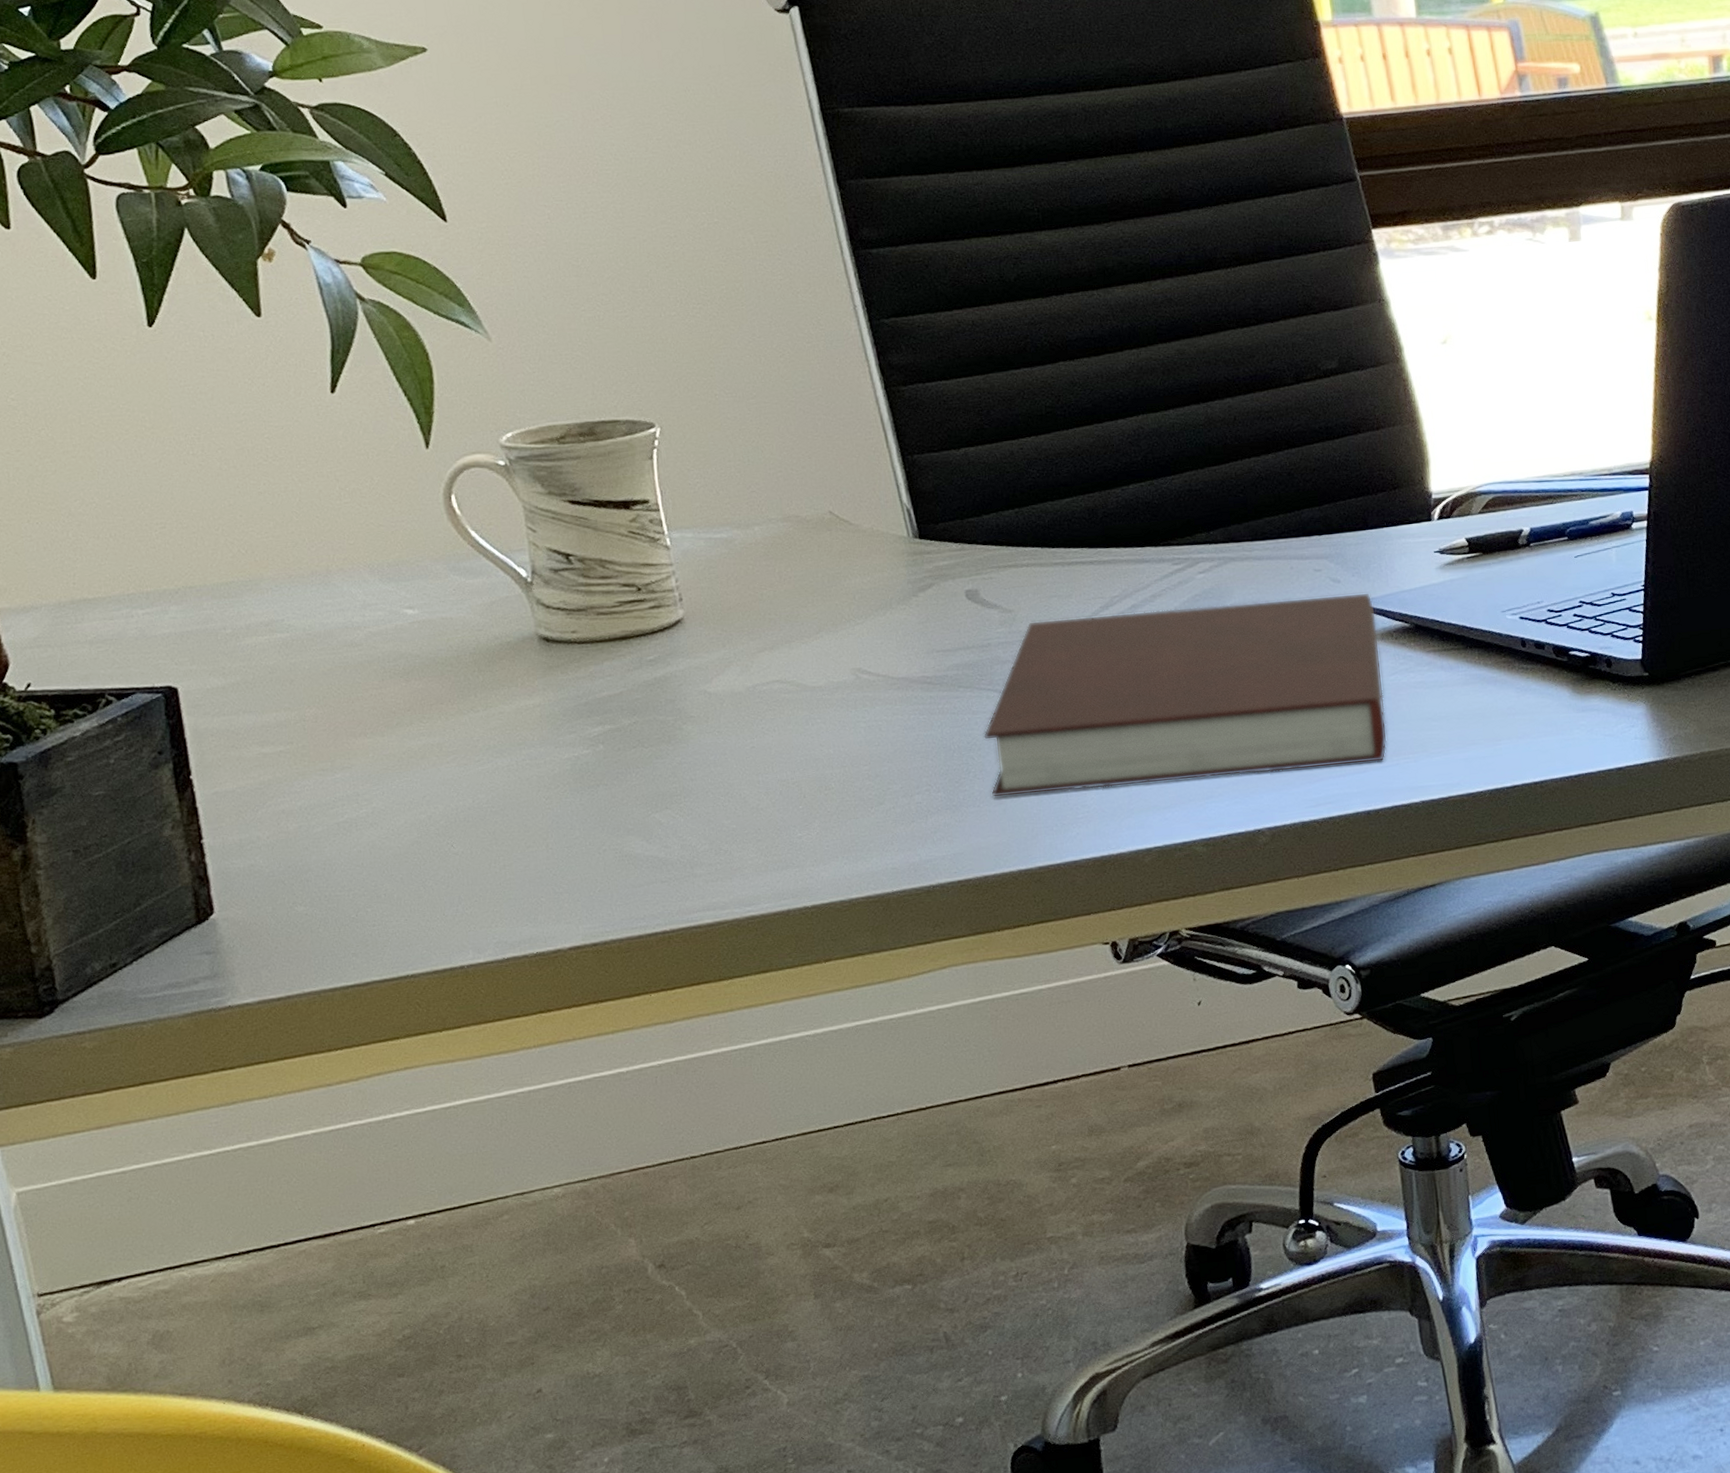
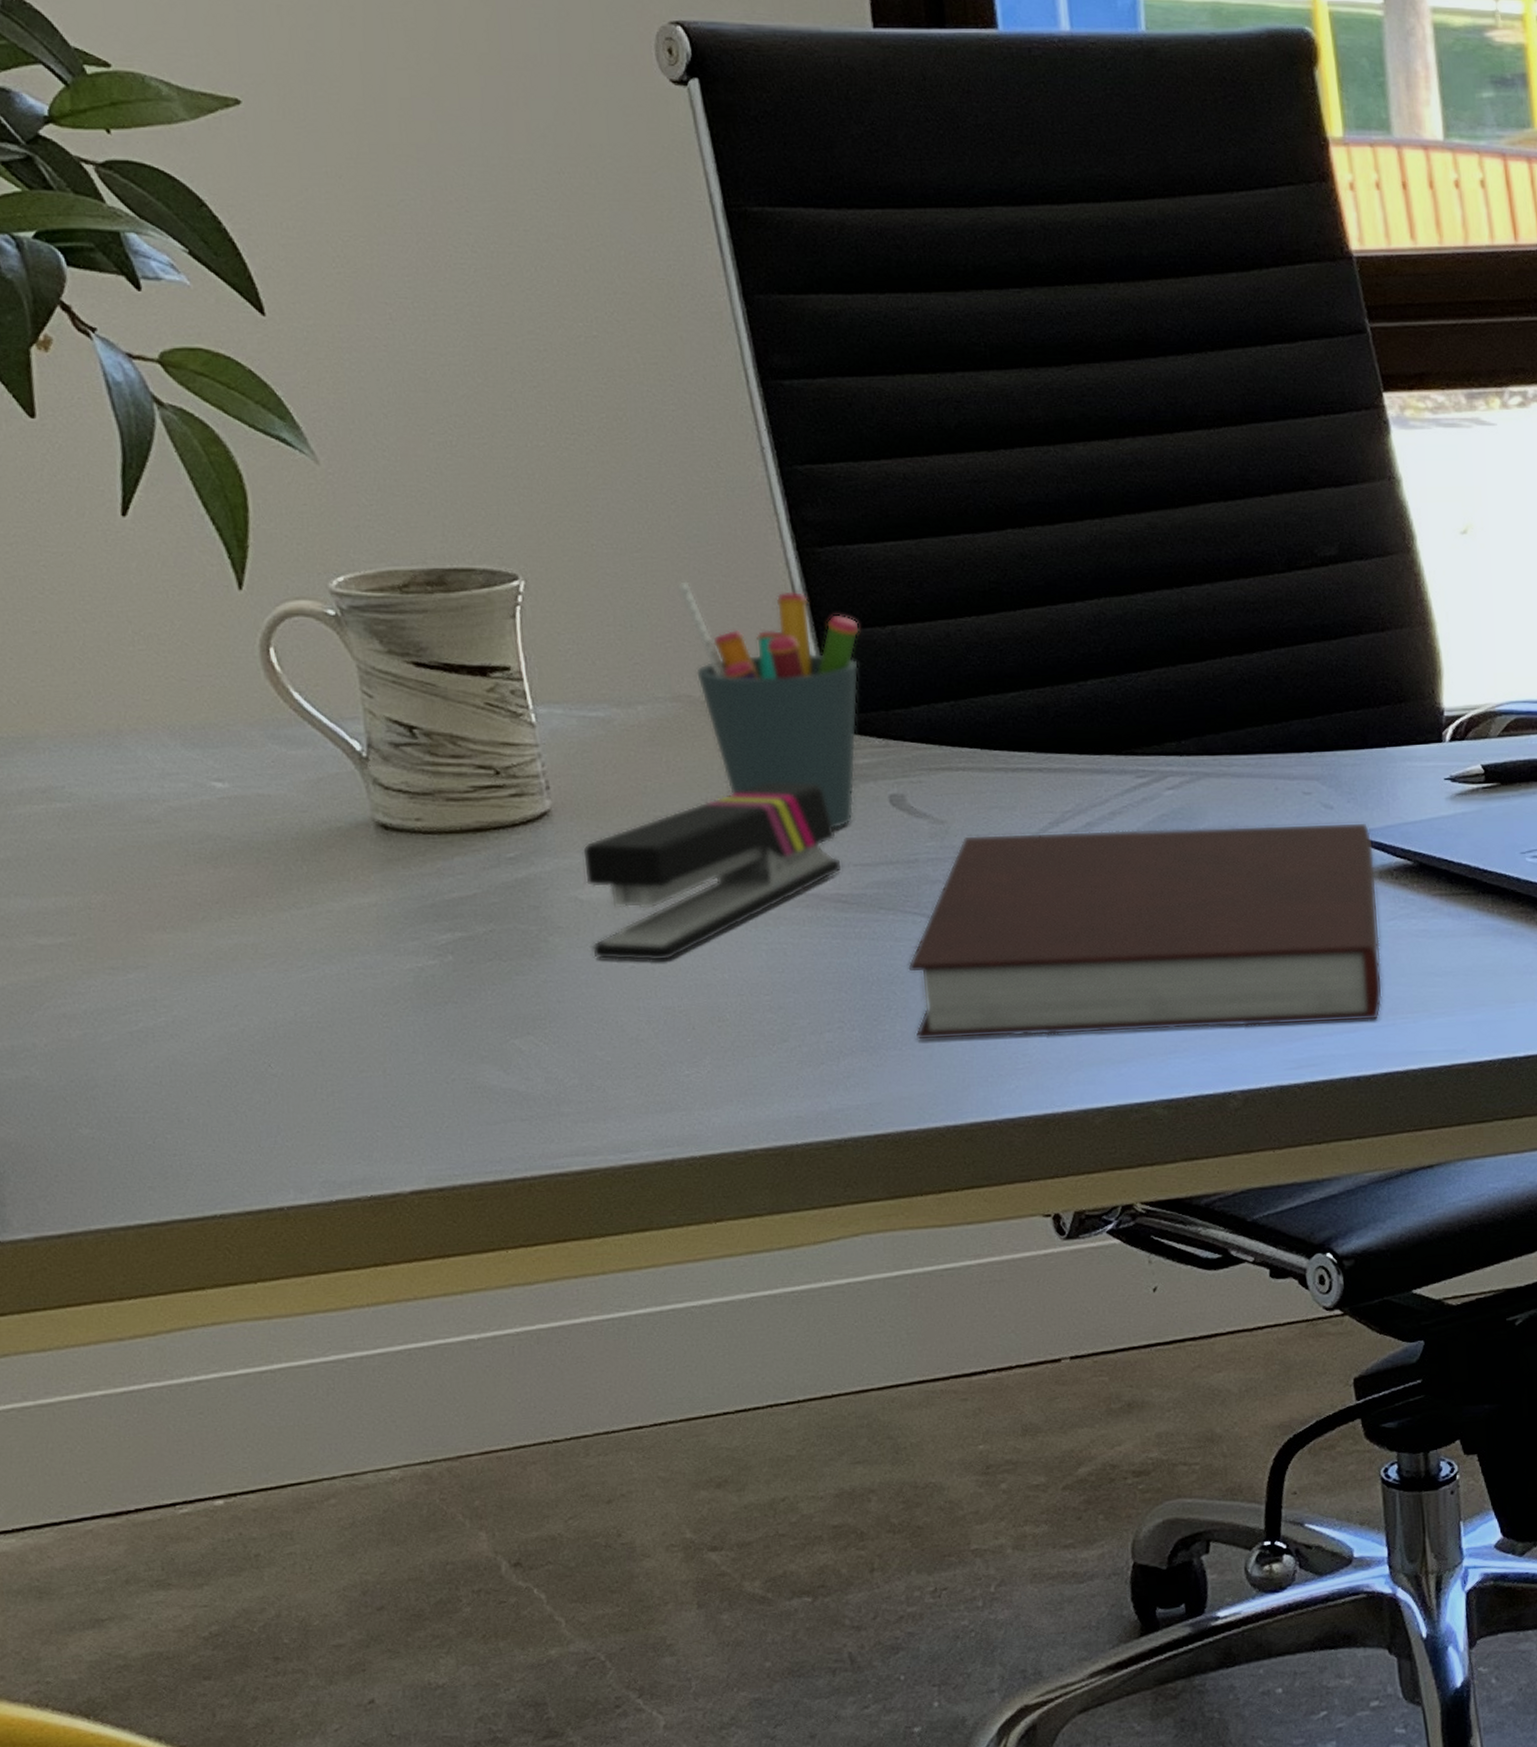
stapler: none [710,584,927,743] -> present [582,782,843,962]
pen holder: none [786,421,939,623] -> present [677,581,861,831]

